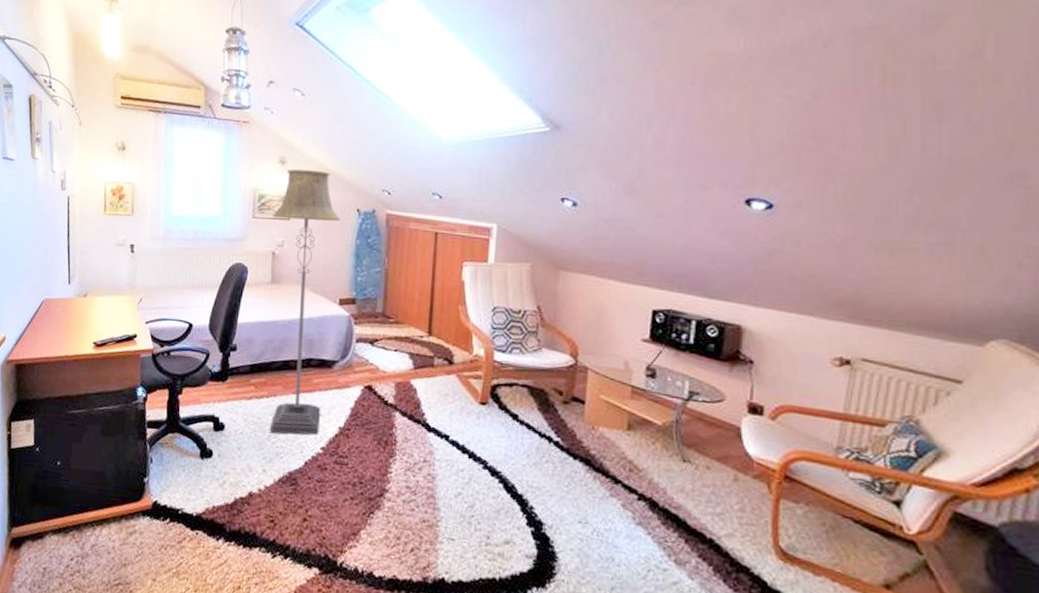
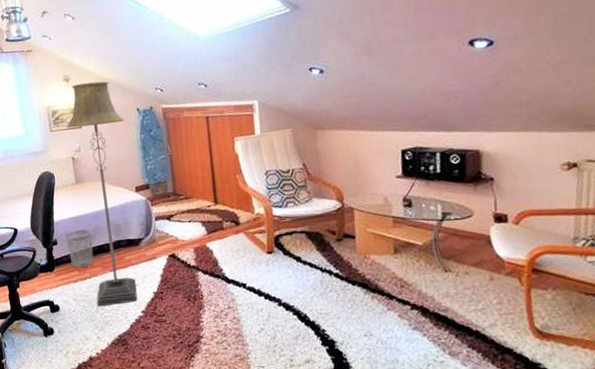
wastebasket: none [247,337,279,384] -> present [65,229,94,269]

